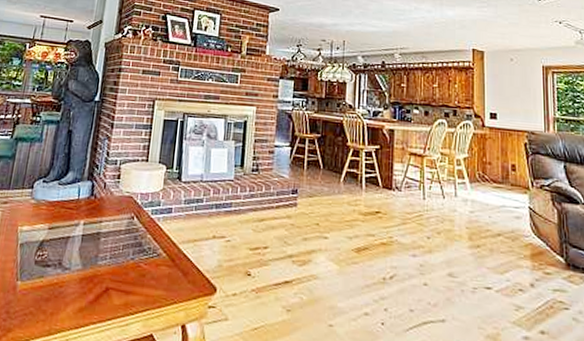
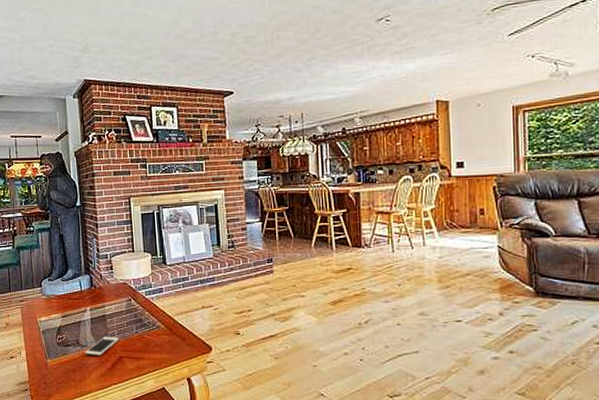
cell phone: none [66,260,110,284] -> present [85,337,119,356]

